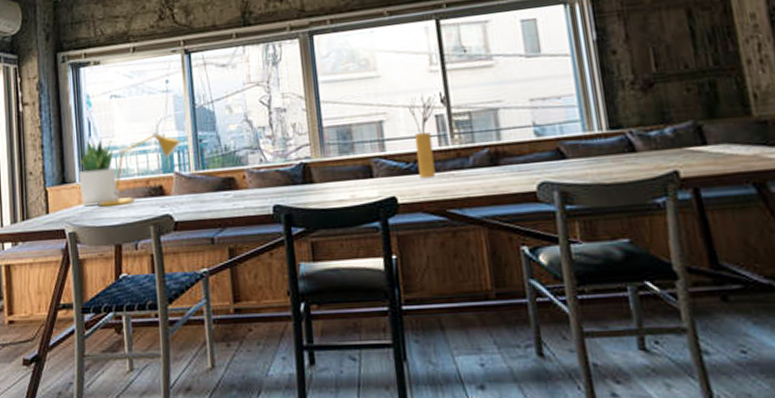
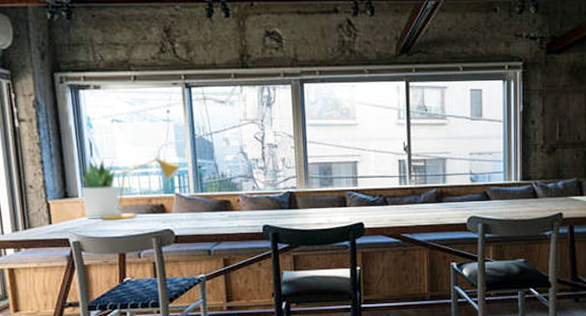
vase: present [408,94,437,179] -> none [378,143,401,210]

